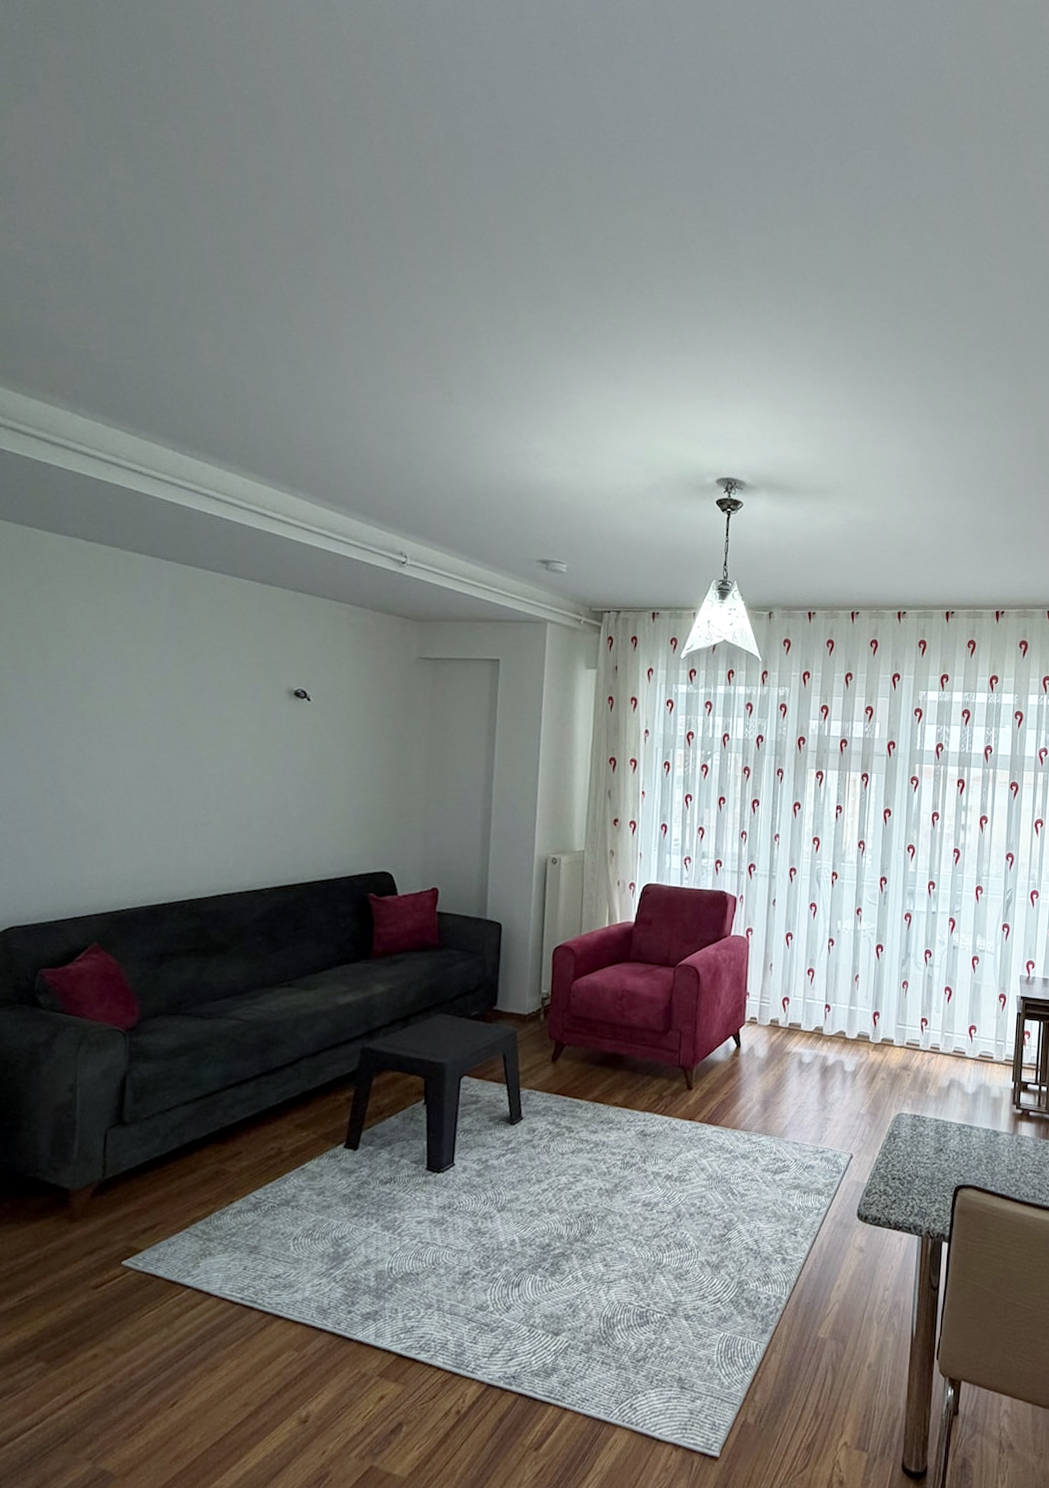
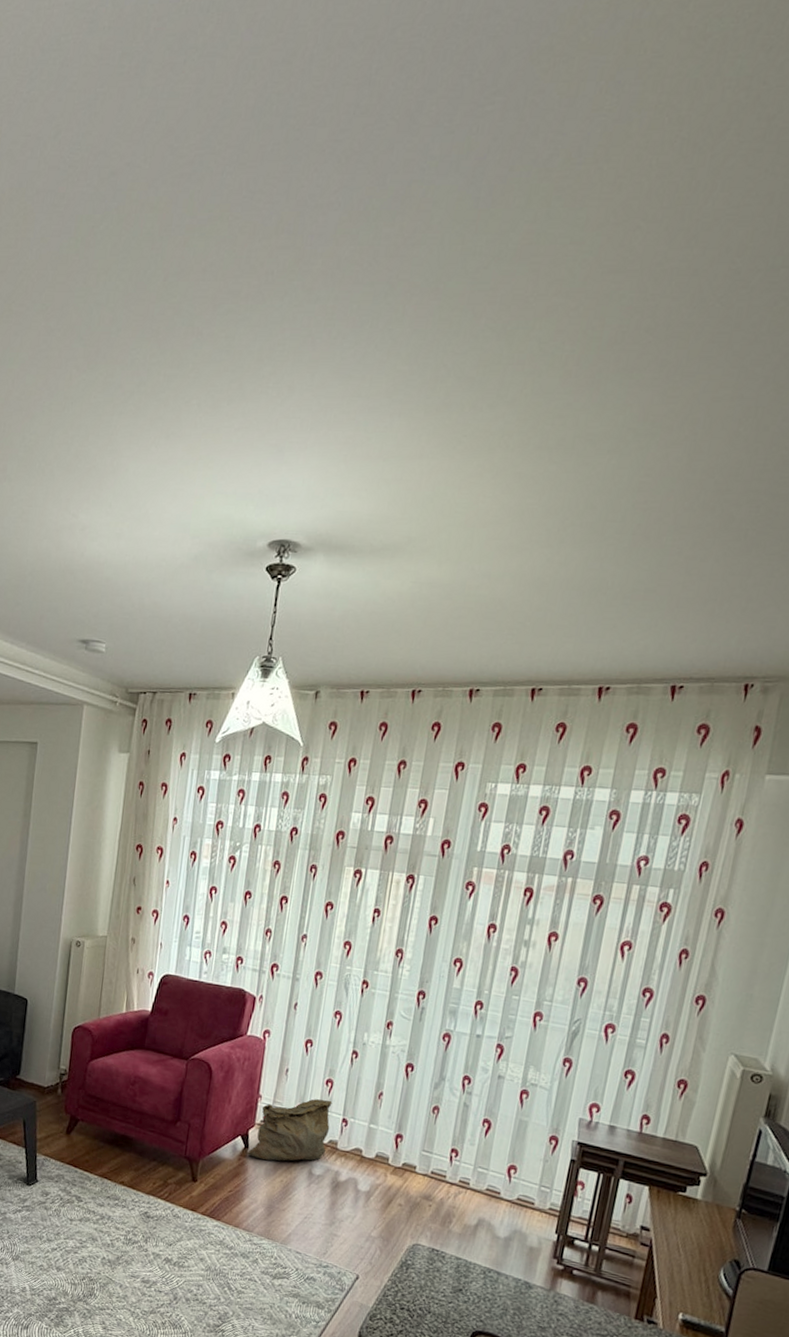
bag: none [737,988,815,1057] -> present [245,1099,333,1161]

